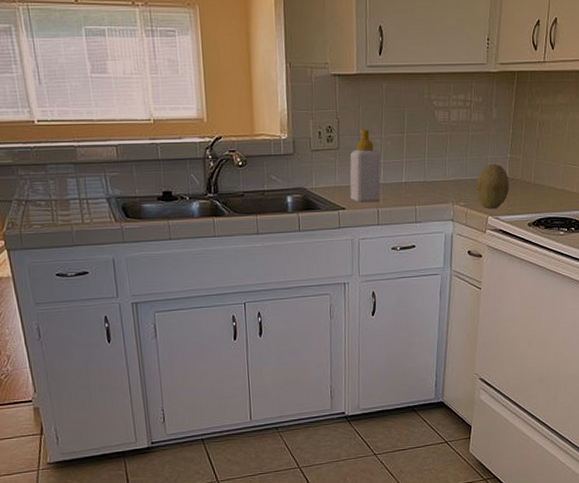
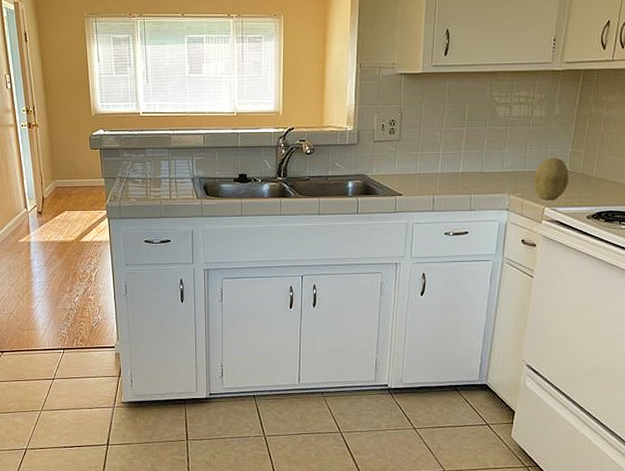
soap bottle: present [349,129,380,203] -> none [408,123,439,190]

